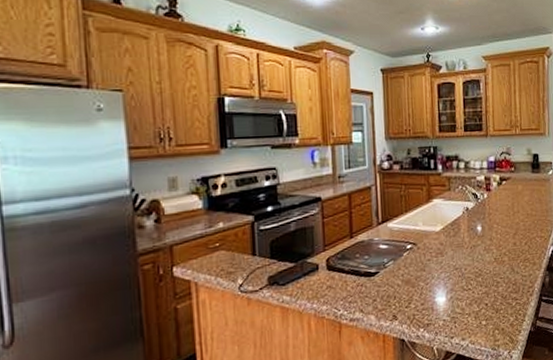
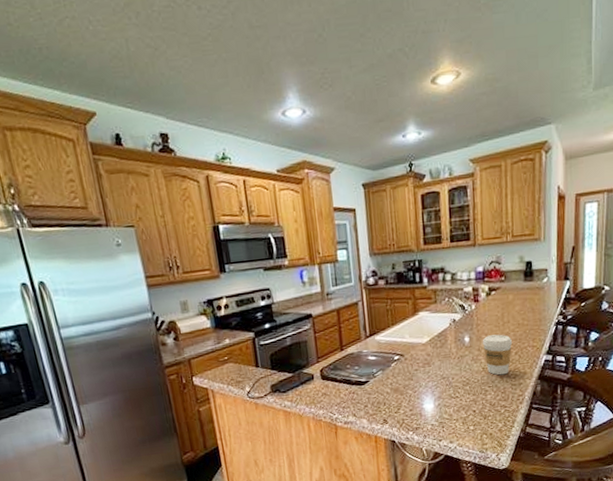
coffee cup: none [494,224,523,266] -> present [482,334,513,375]

